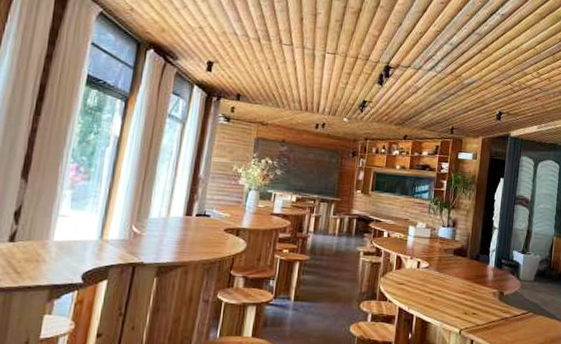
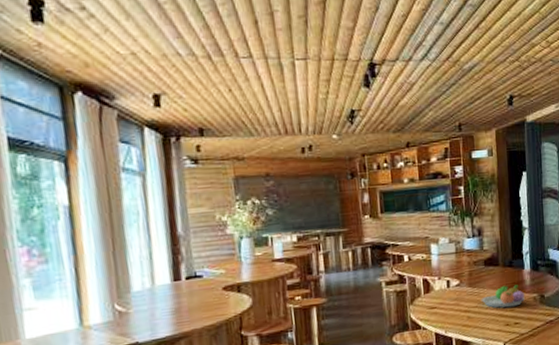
fruit bowl: none [445,276,486,298] -> present [481,284,525,308]

